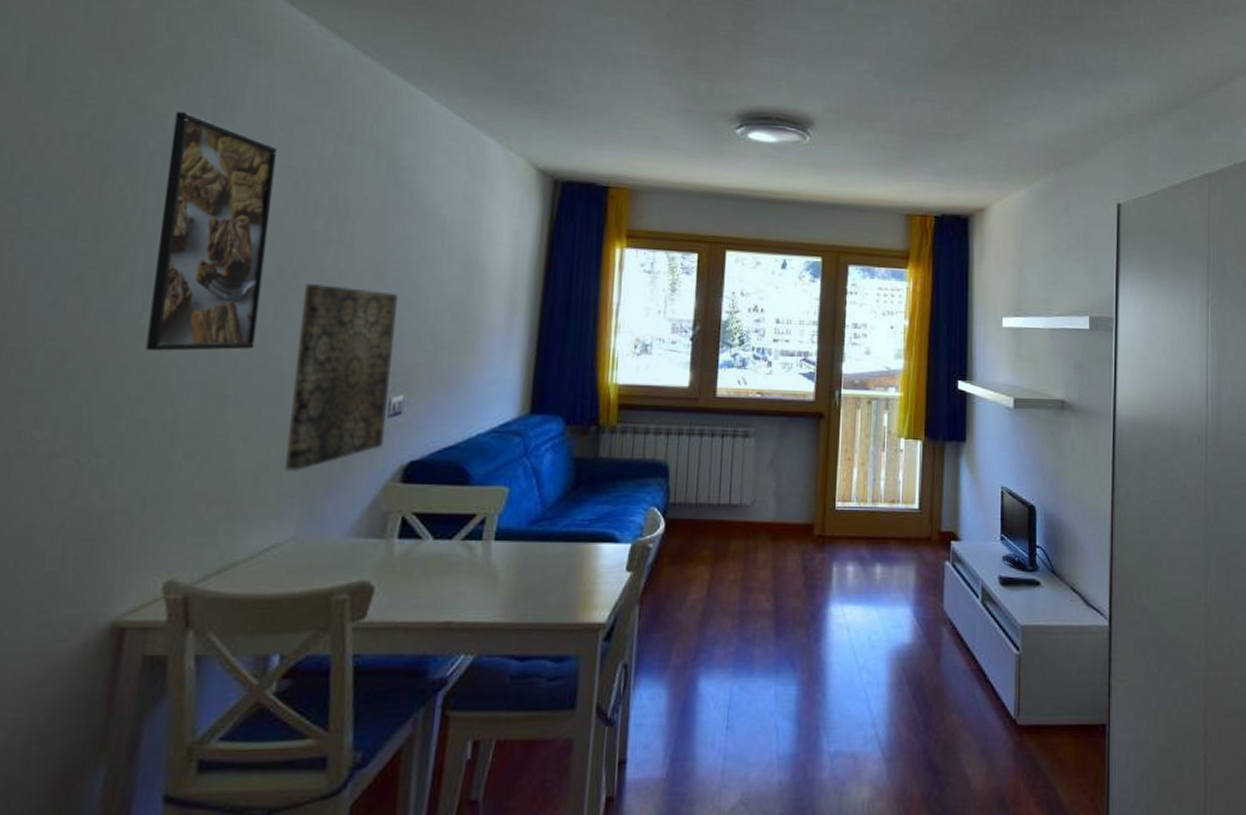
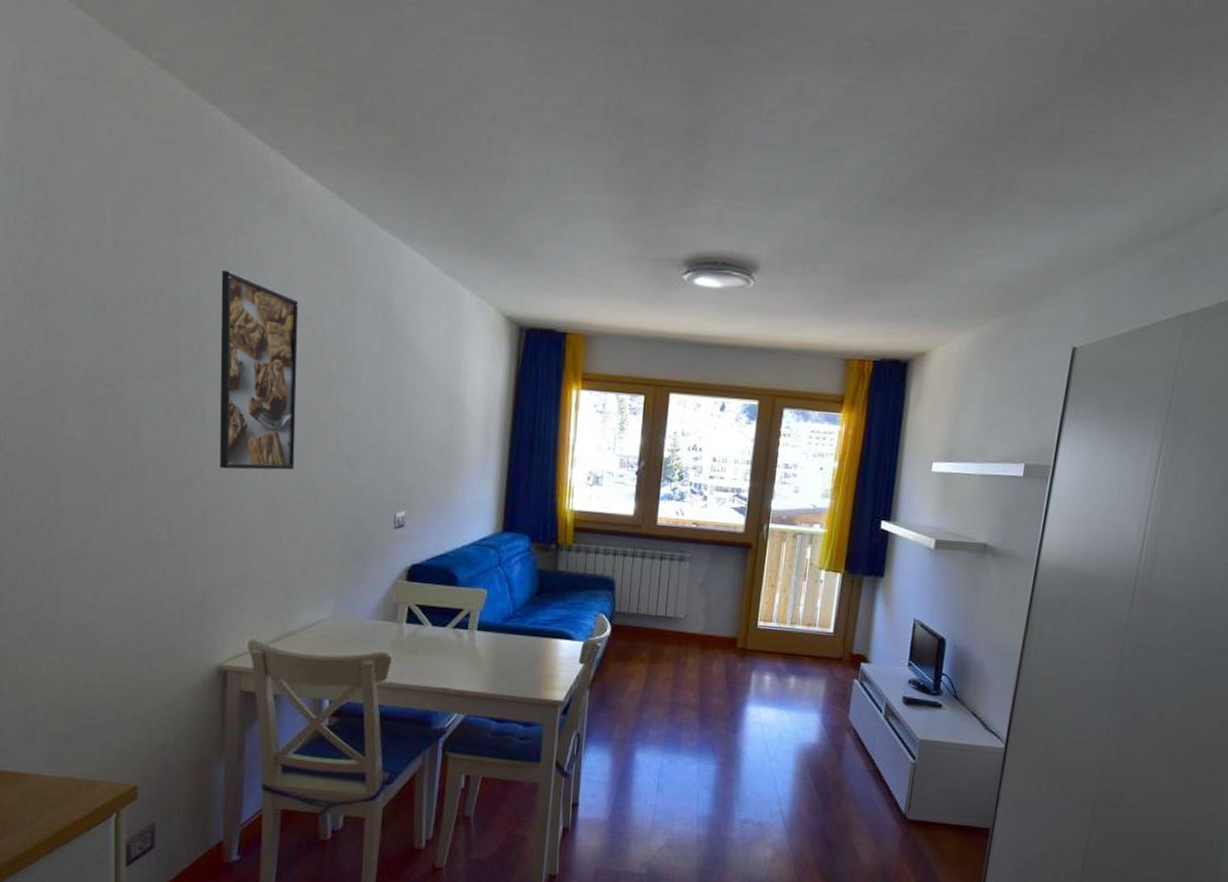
wall art: present [285,282,398,471] -> none [323,416,397,567]

